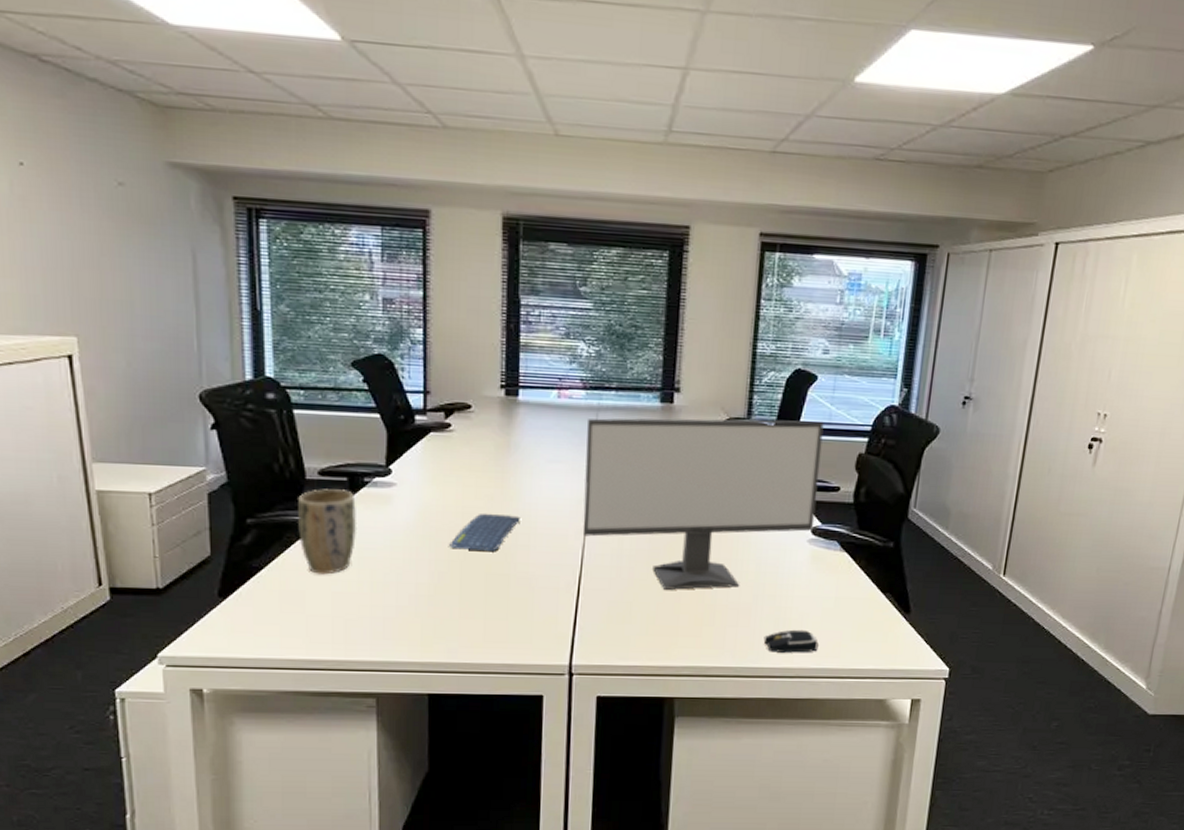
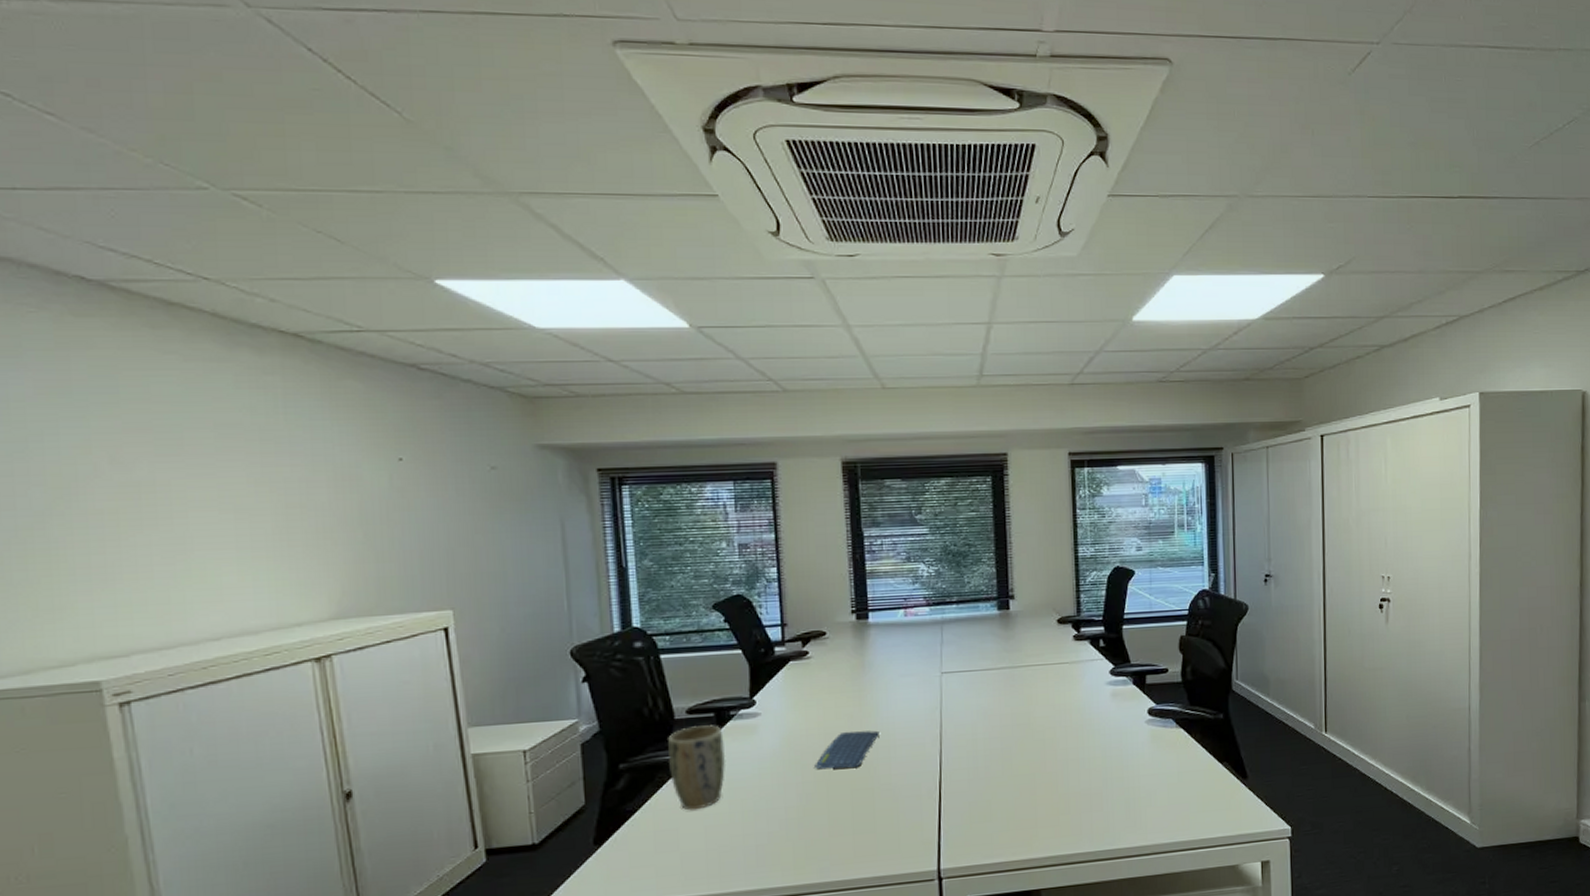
computer monitor: present [582,418,824,590] -> none [934,612,1150,784]
computer mouse: present [763,629,819,653] -> none [1117,807,1169,833]

